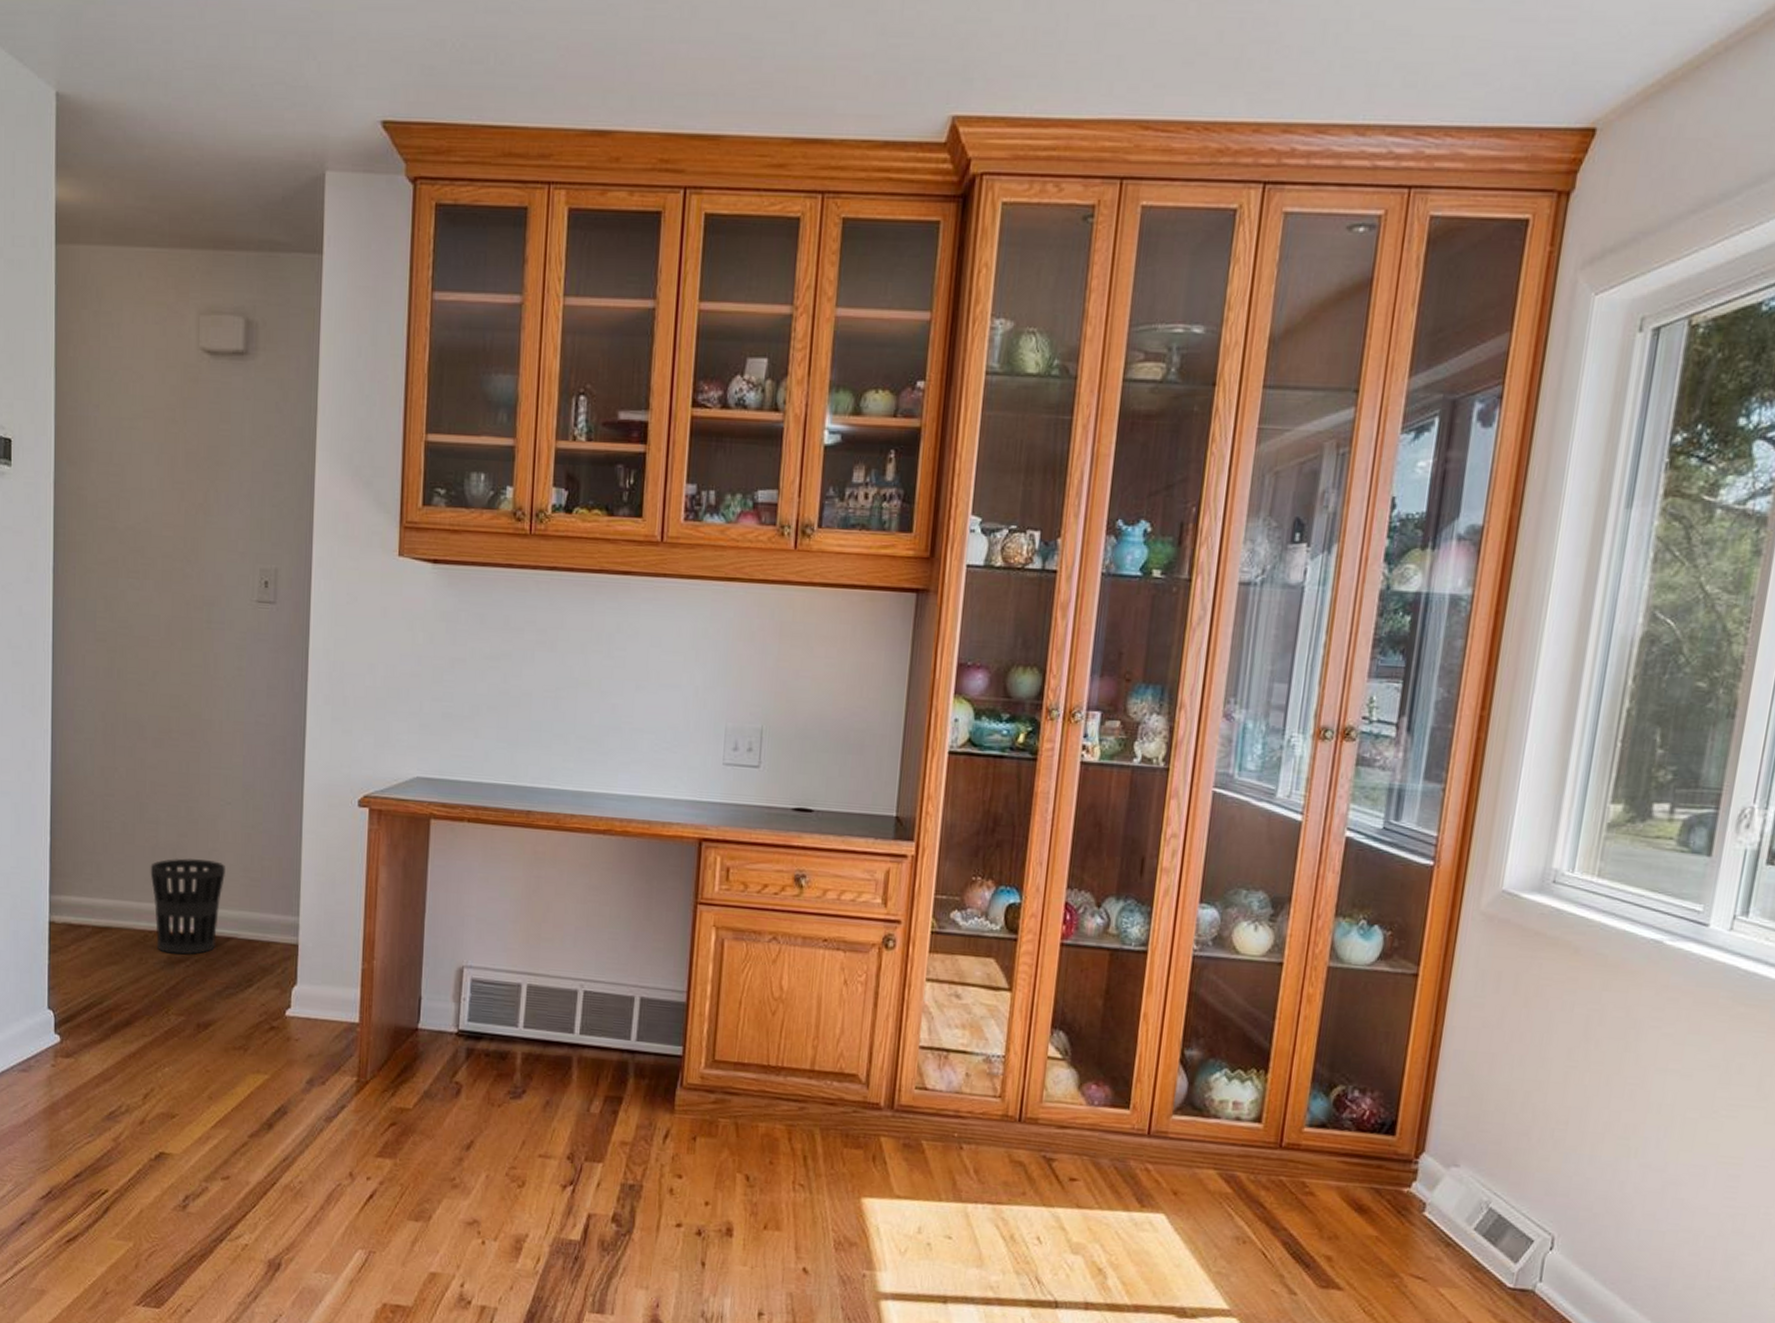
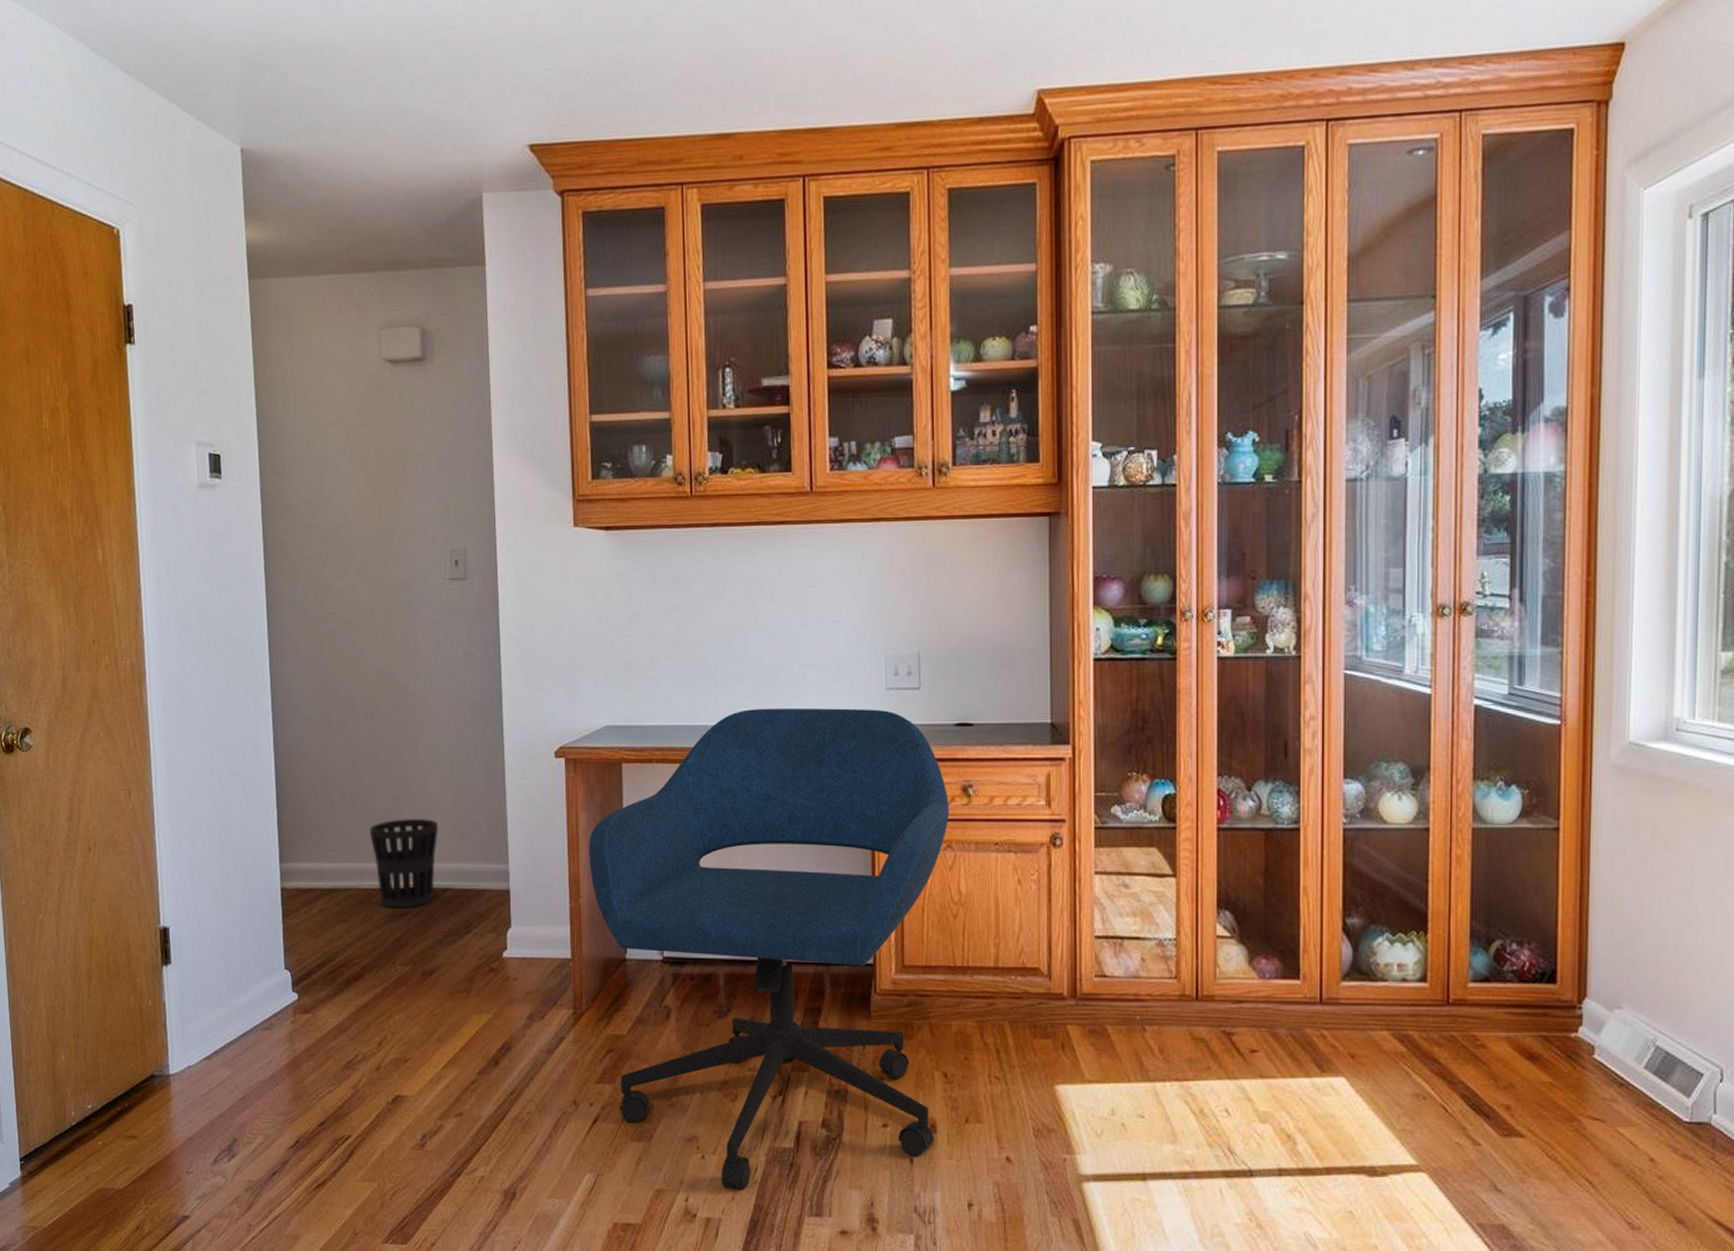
office chair: none [386,773,779,1281] -> present [589,708,949,1191]

